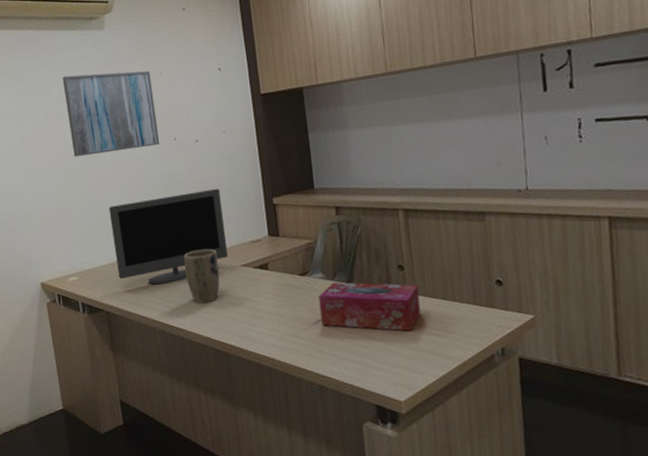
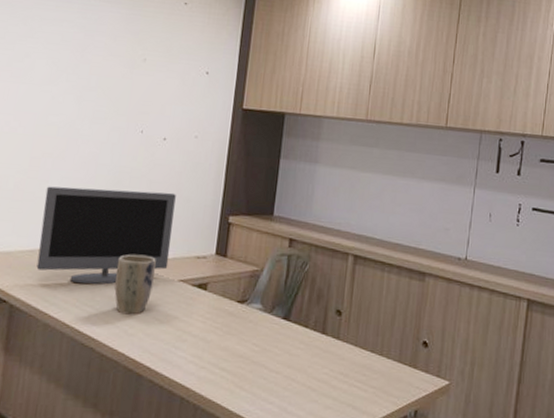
wall art: present [62,70,160,158] -> none [22,34,133,134]
tissue box: present [318,282,422,332] -> none [248,315,351,380]

